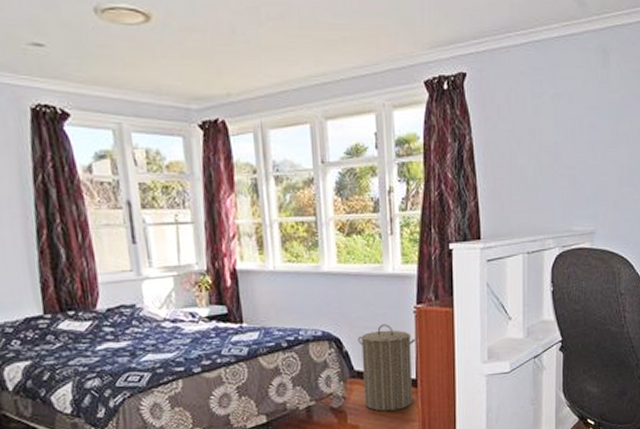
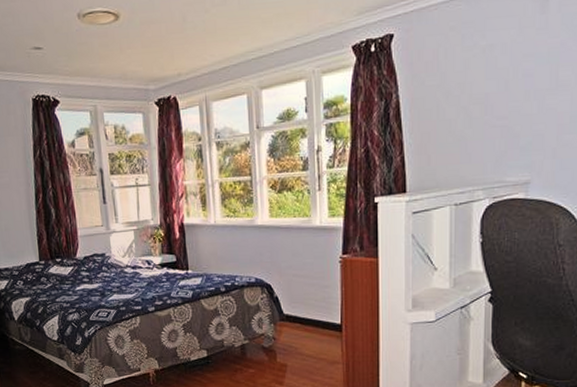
laundry hamper: present [358,324,416,412] -> none [287,273,341,353]

